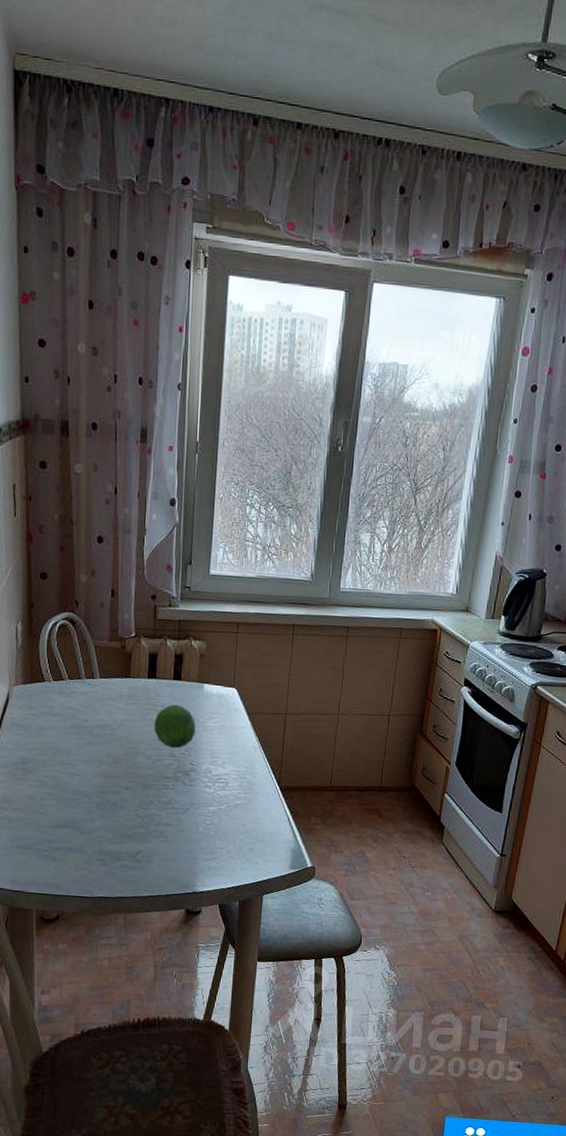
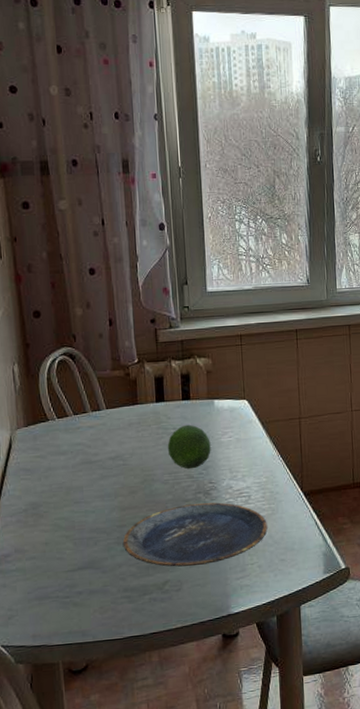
plate: none [103,781,241,842] -> present [123,502,268,567]

